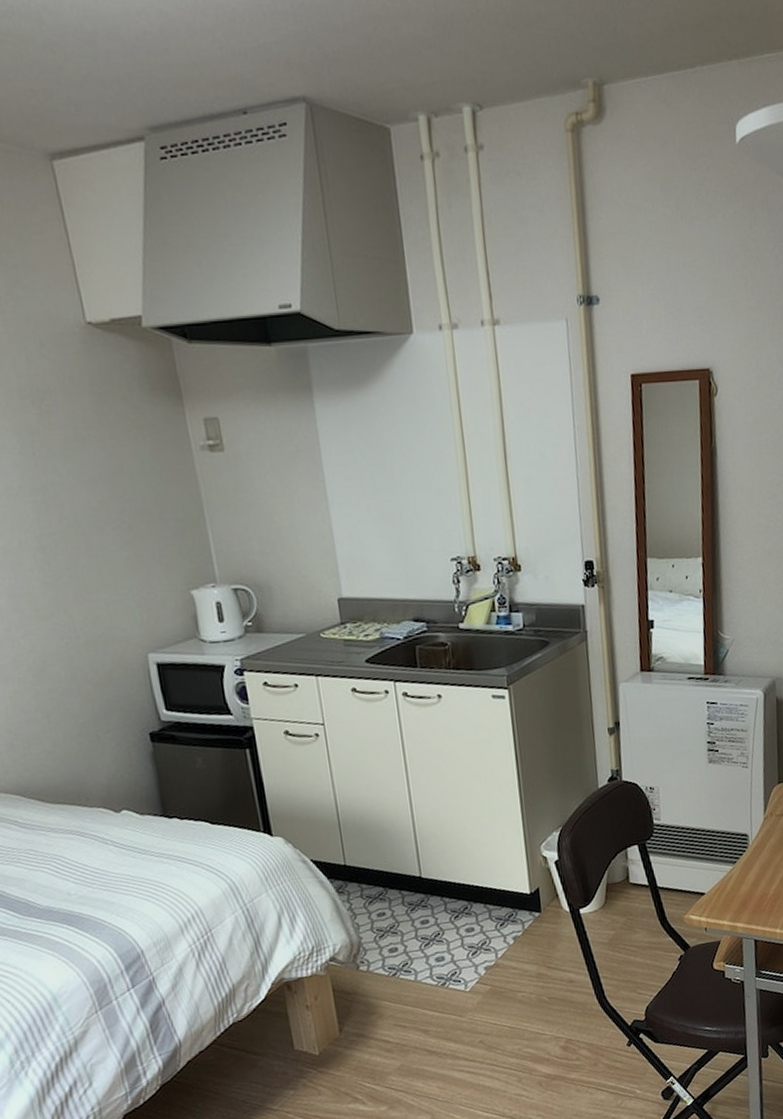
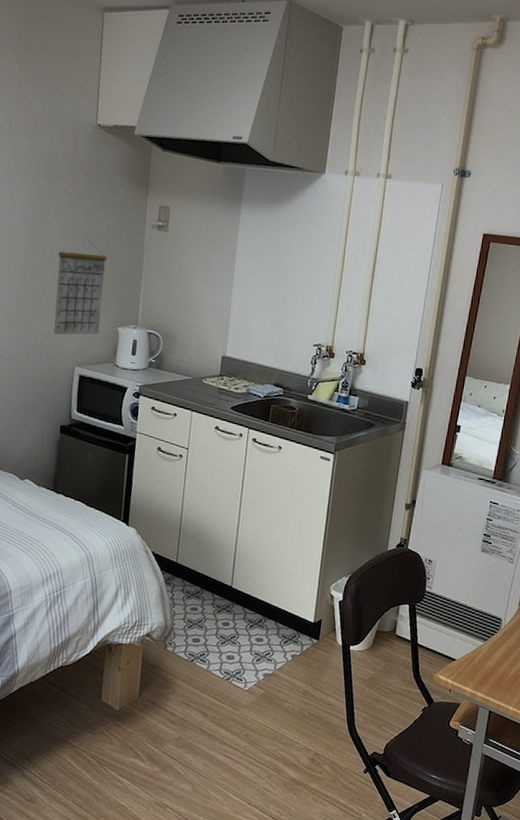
calendar: none [82,478,168,618] -> present [53,235,107,335]

